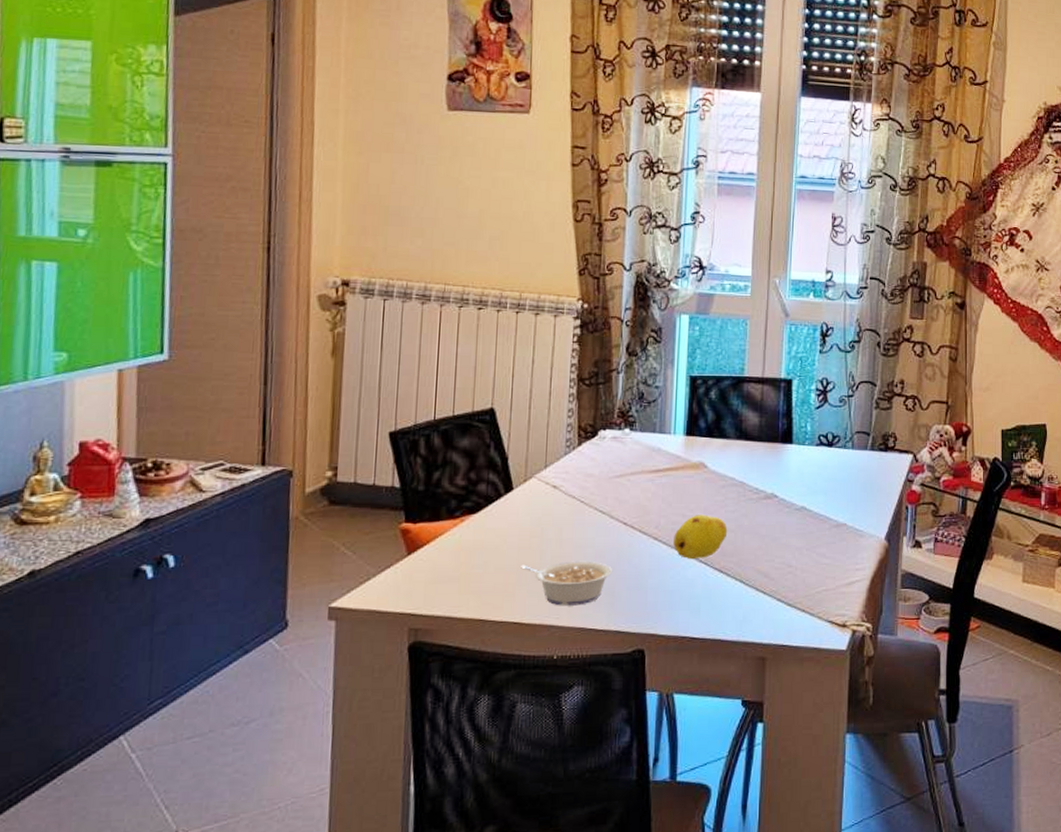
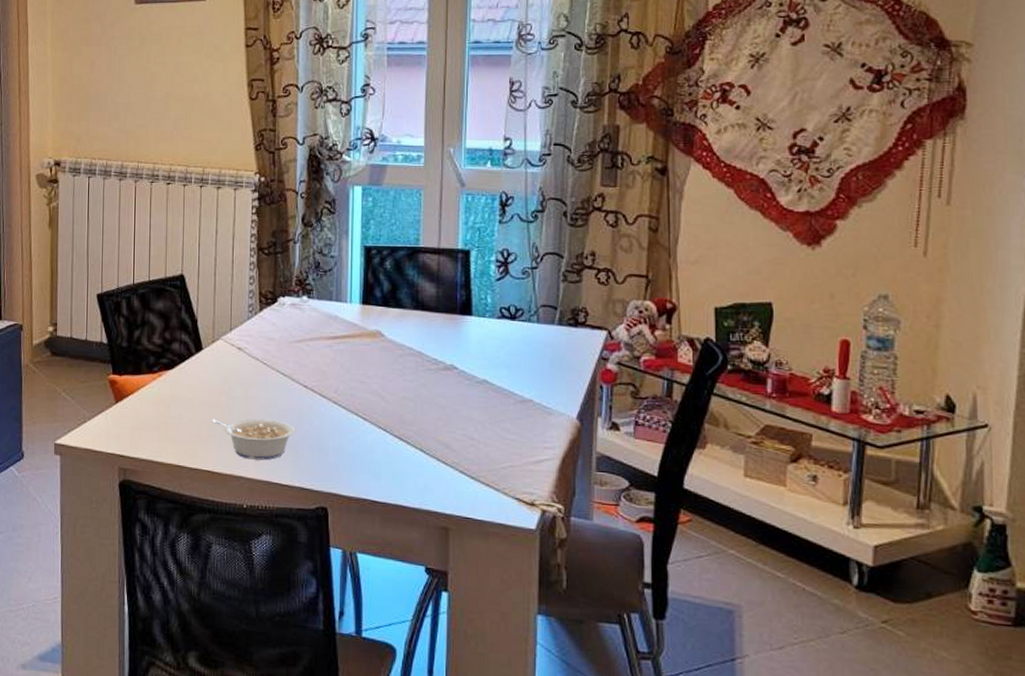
fruit: present [673,515,728,559] -> none [353,382,407,425]

